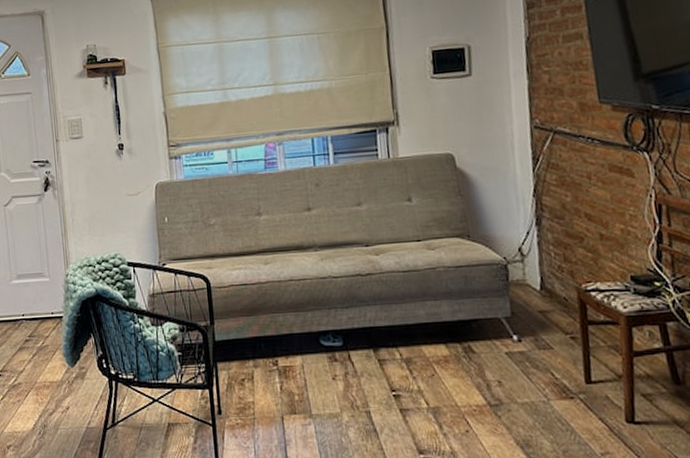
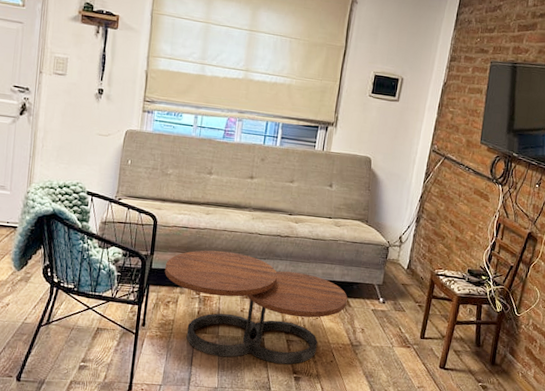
coffee table: none [229,305,469,443] -> present [164,250,348,365]

